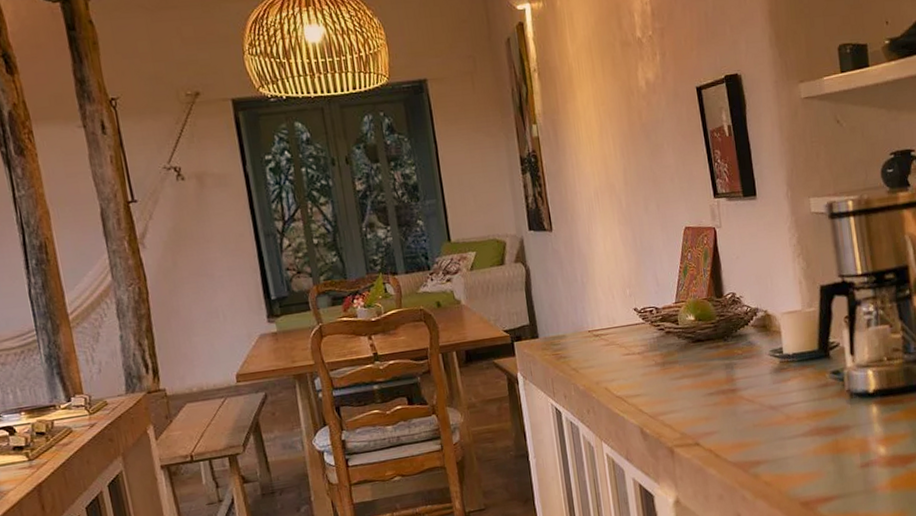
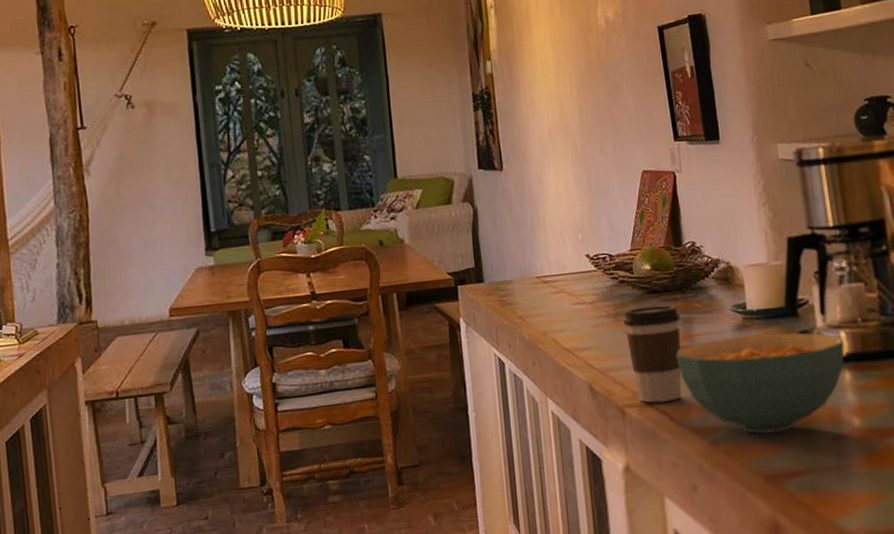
coffee cup: none [671,352,726,442] -> present [624,305,682,403]
cereal bowl: none [720,372,872,466] -> present [676,333,844,434]

